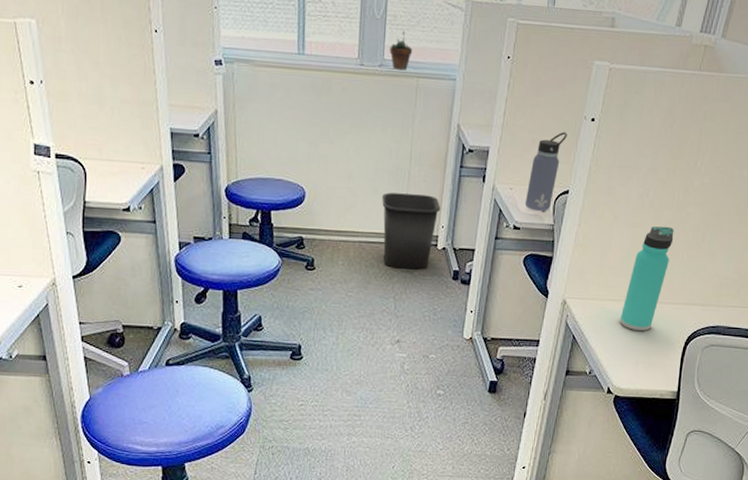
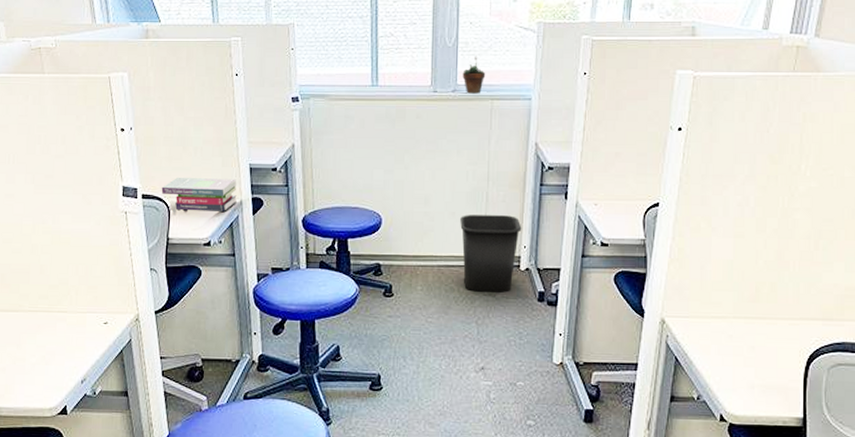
books: none [76,138,158,178] -> present [161,178,237,213]
water bottle: present [525,132,567,212] -> none [611,143,653,227]
thermos bottle: present [619,226,675,331] -> none [727,235,782,350]

